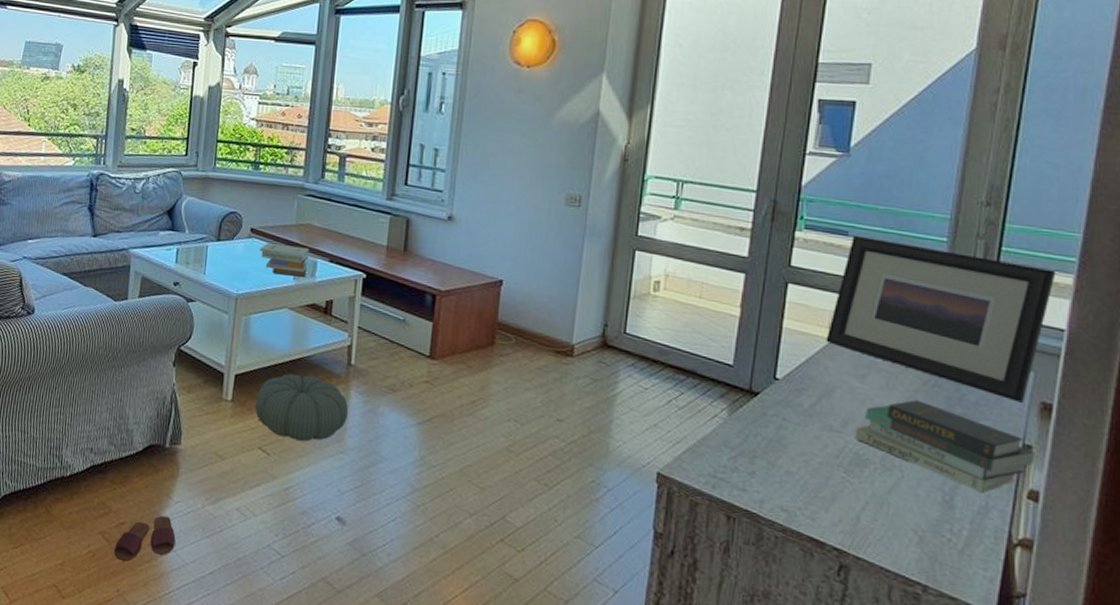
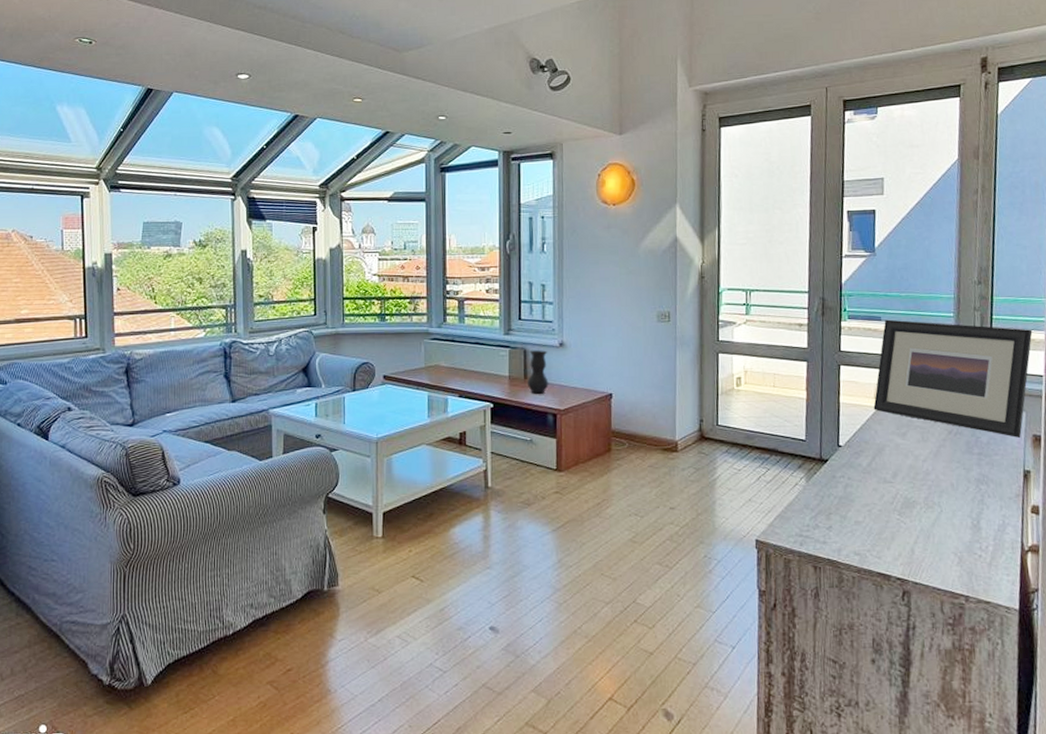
slippers: present [114,515,176,561] -> none [285,655,343,705]
pouf: present [255,374,349,442] -> none [405,503,491,564]
books: present [259,242,310,277] -> none [393,386,440,415]
vase: none [406,220,434,270] -> present [527,350,549,394]
books: present [854,399,1036,494] -> none [903,447,1034,514]

